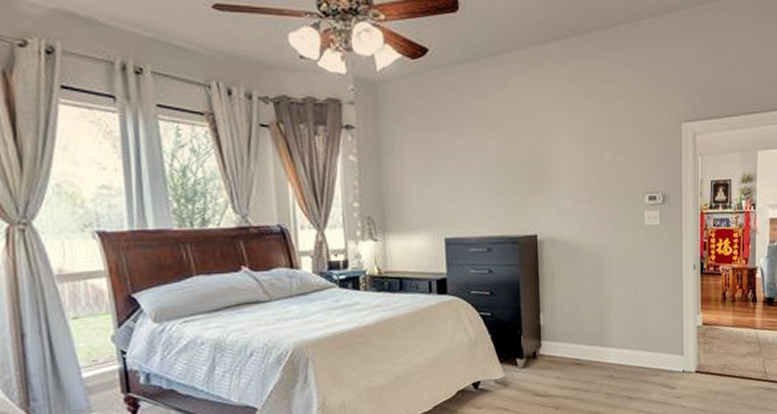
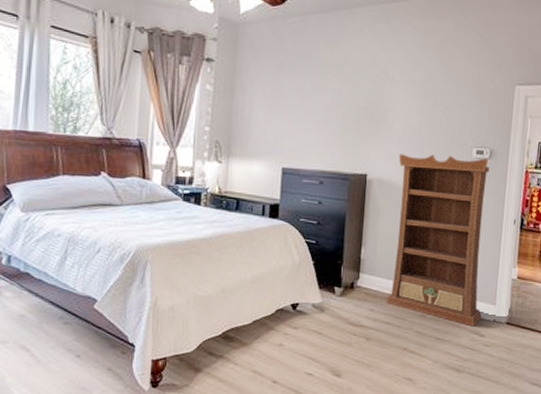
bookcase: none [568,204,670,380] -> present [386,154,490,327]

